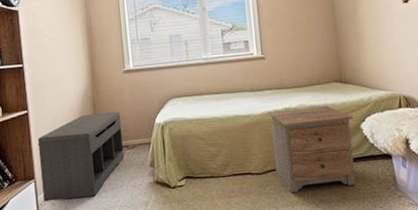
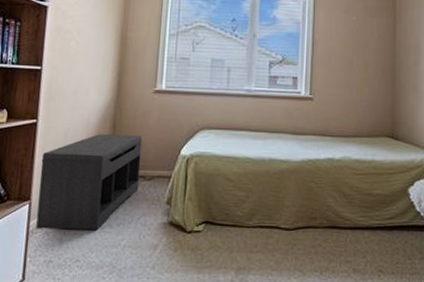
nightstand: present [269,106,356,193] -> none [308,160,402,257]

